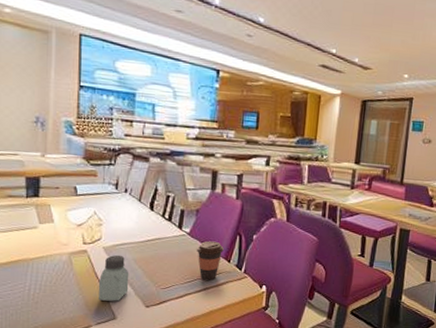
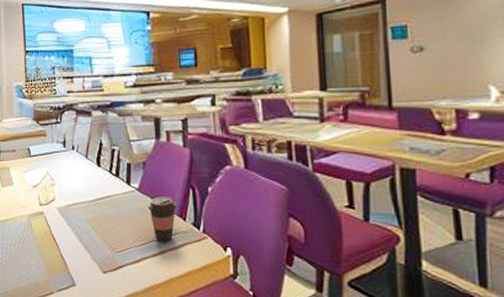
saltshaker: present [99,254,129,302] -> none [57,215,85,266]

